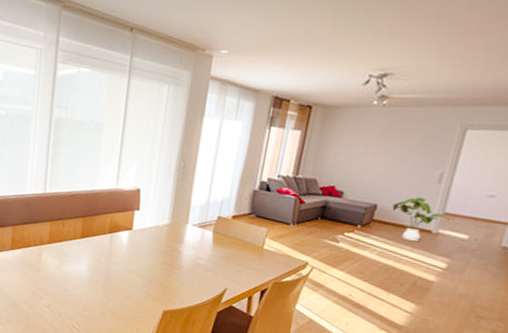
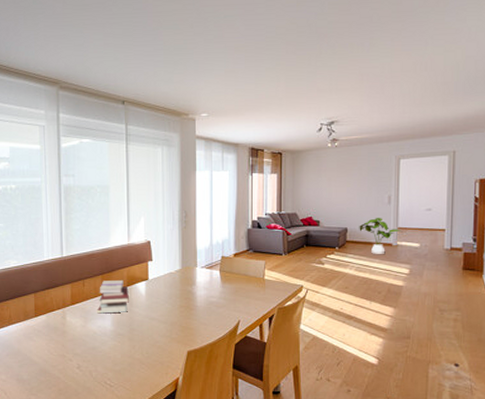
books: none [73,224,110,260] -> present [96,279,129,314]

